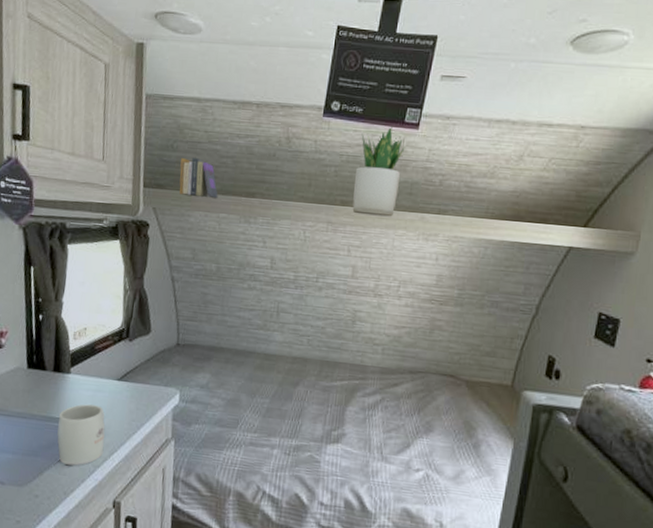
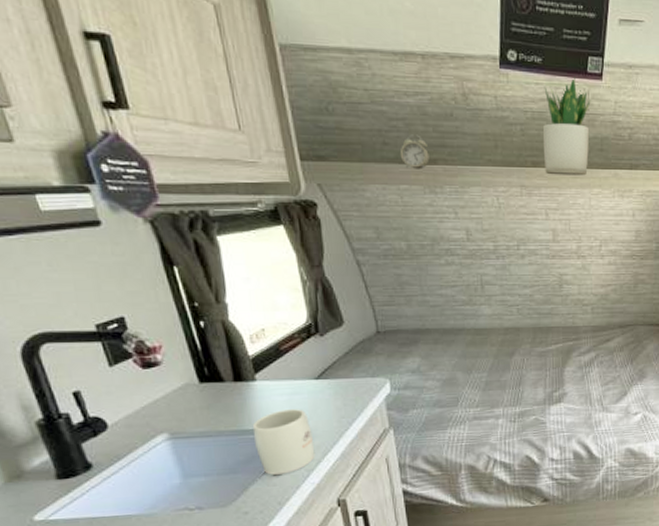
books: present [179,158,218,199] -> none [341,122,394,169]
alarm clock: none [224,170,250,201] -> present [399,134,430,170]

